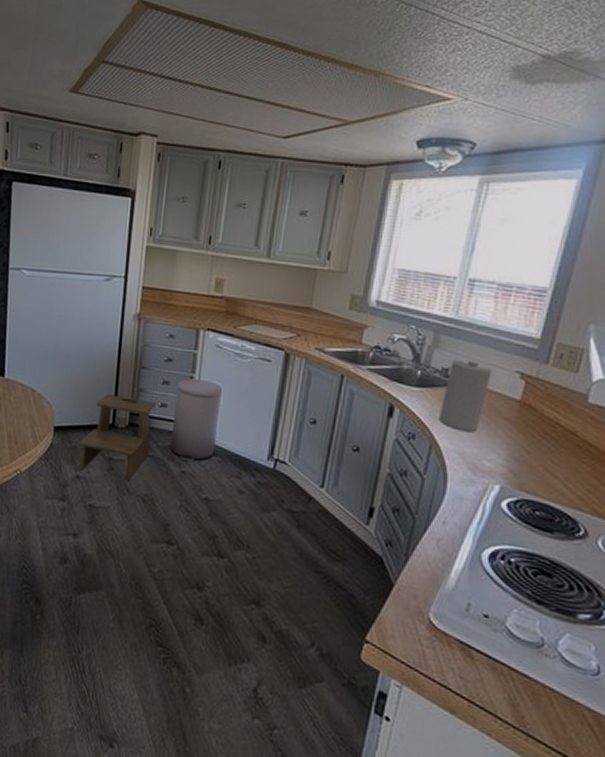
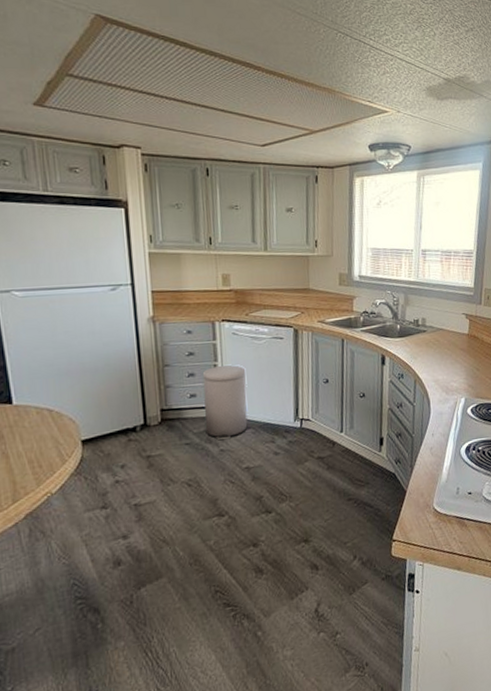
step stool: present [78,394,156,481] -> none [111,394,187,475]
paper towel holder: present [438,359,492,433] -> none [417,311,448,365]

